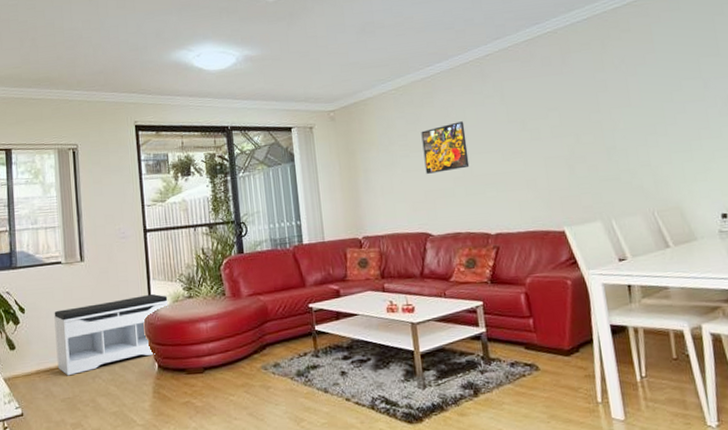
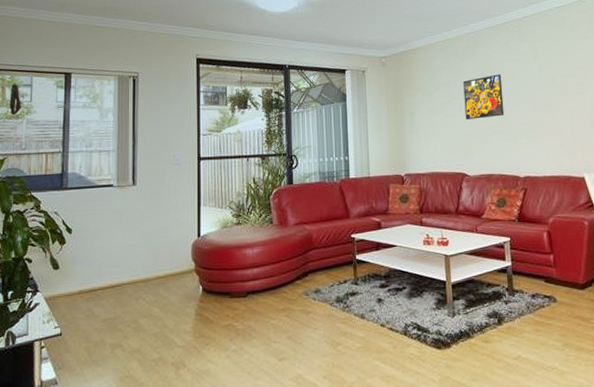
bench: present [54,293,169,376] -> none [101,219,217,297]

